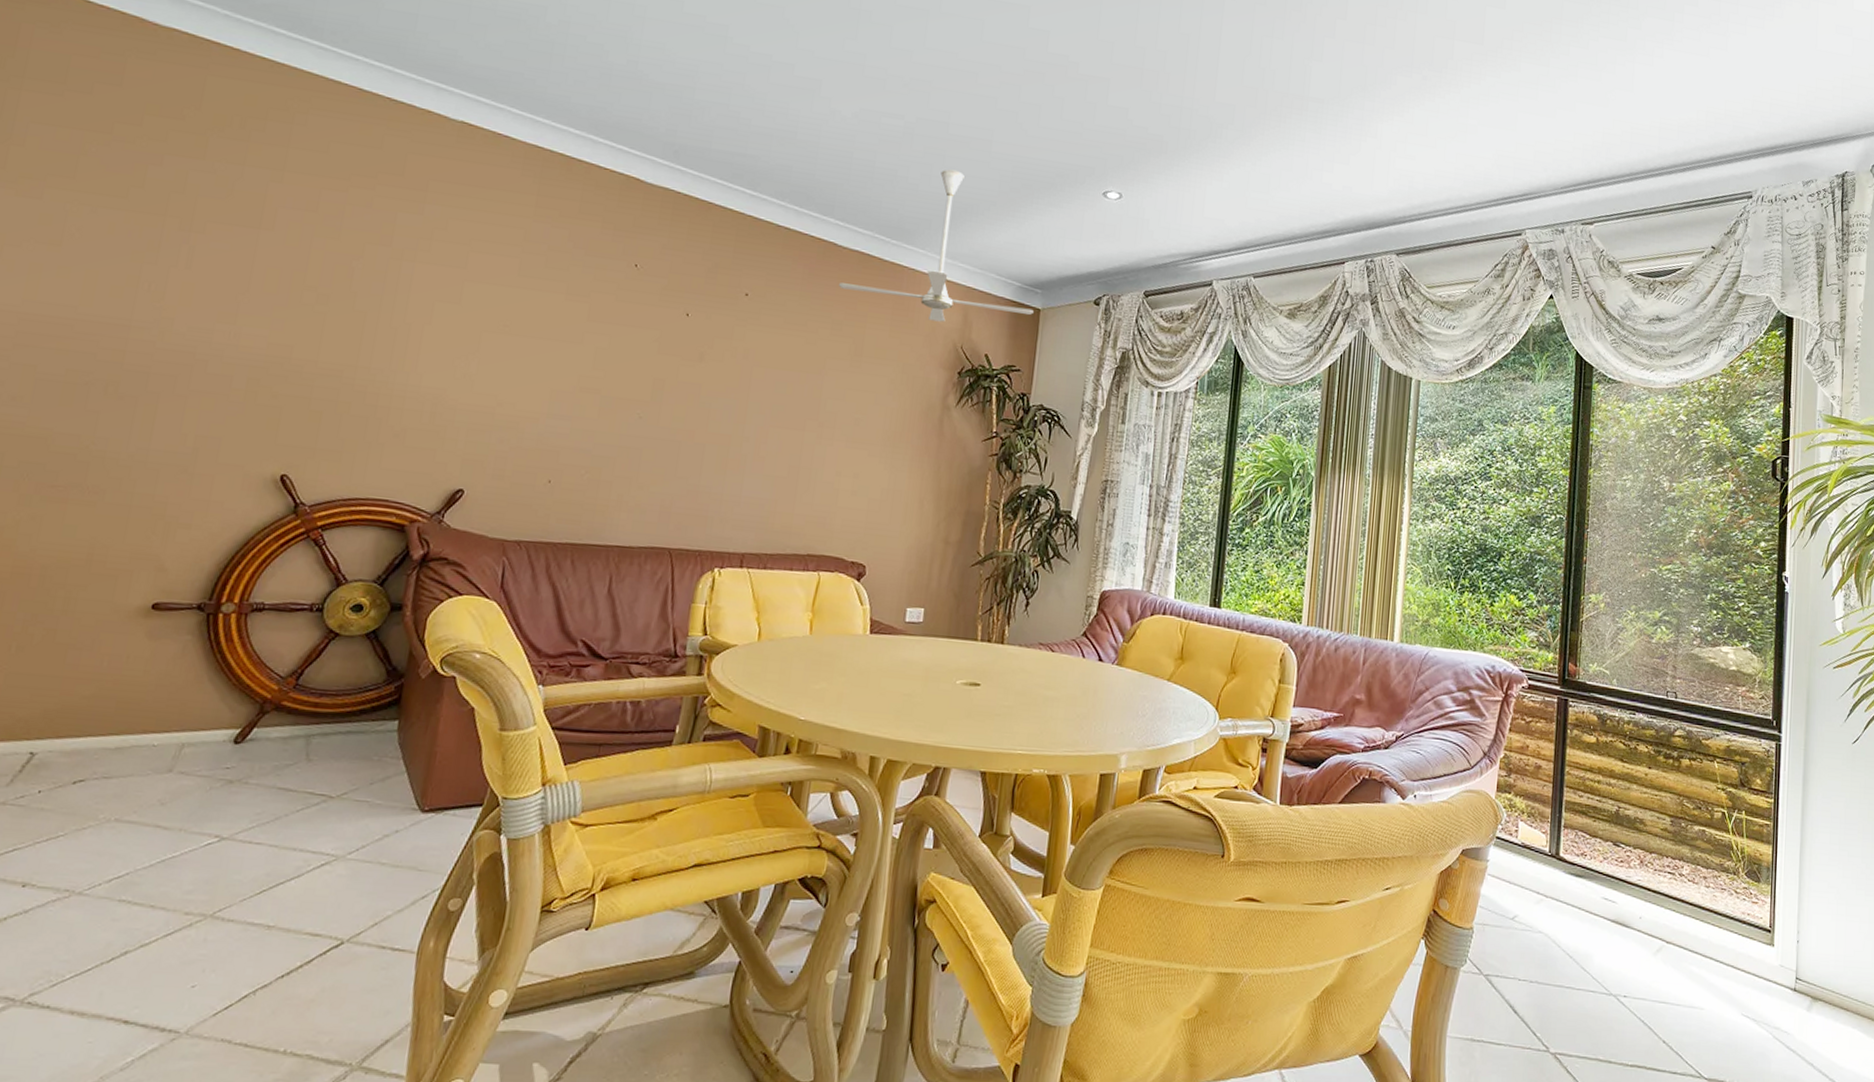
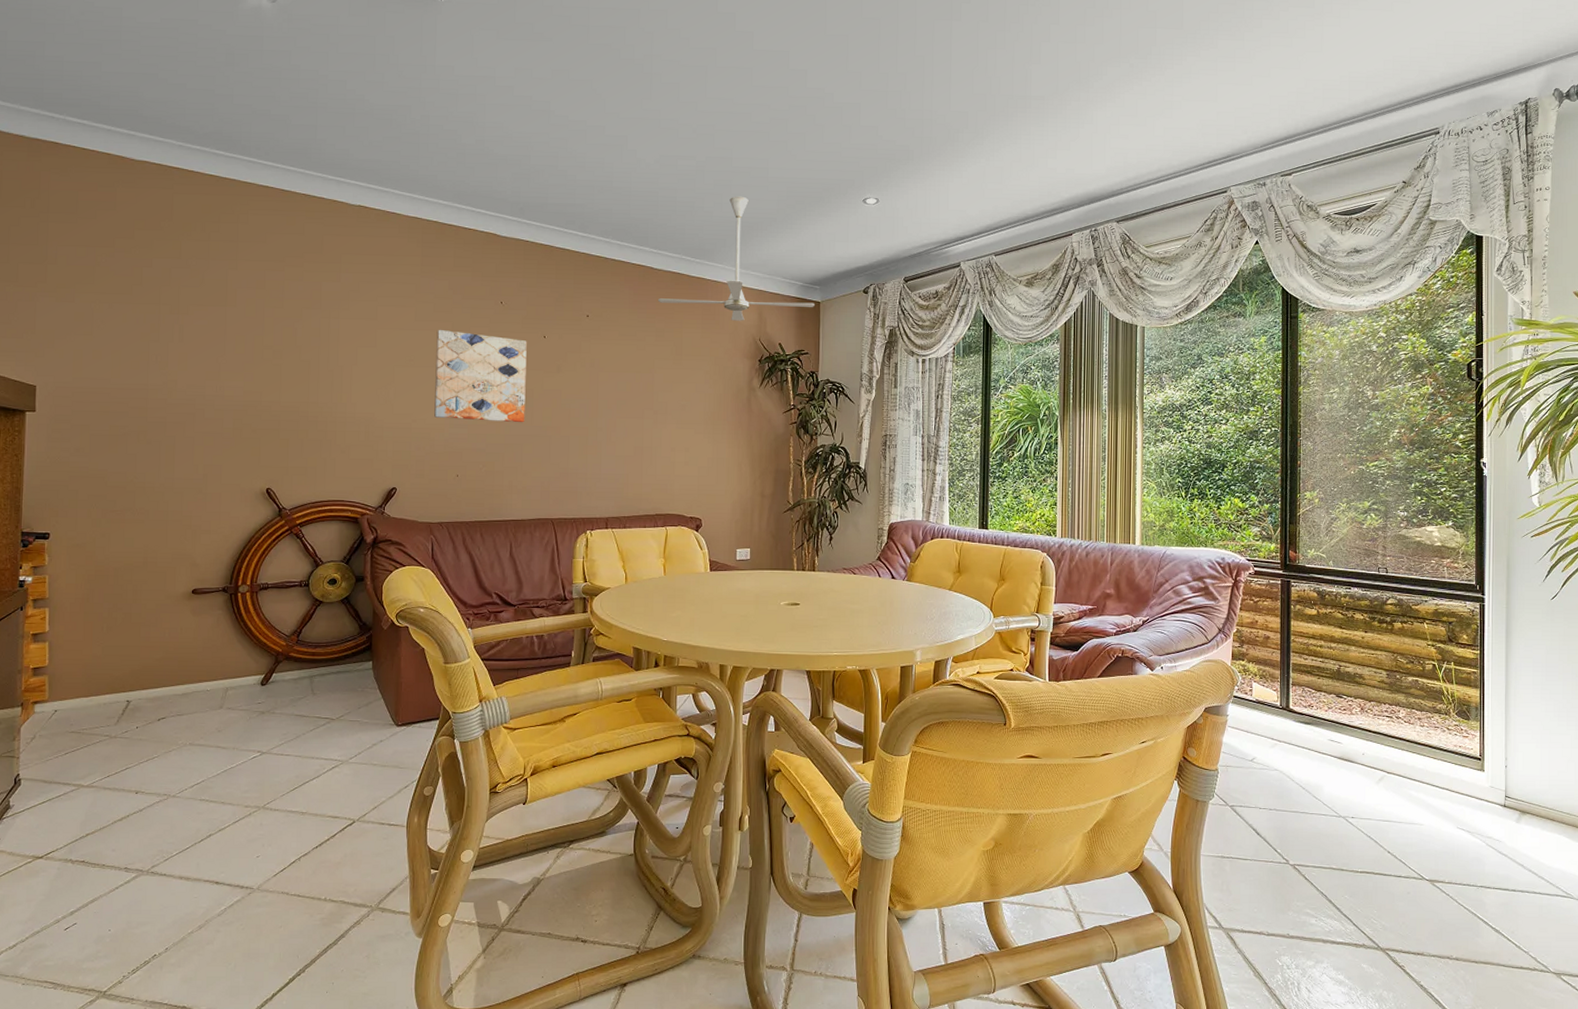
wall art: none [528,290,664,421] -> present [434,329,527,423]

